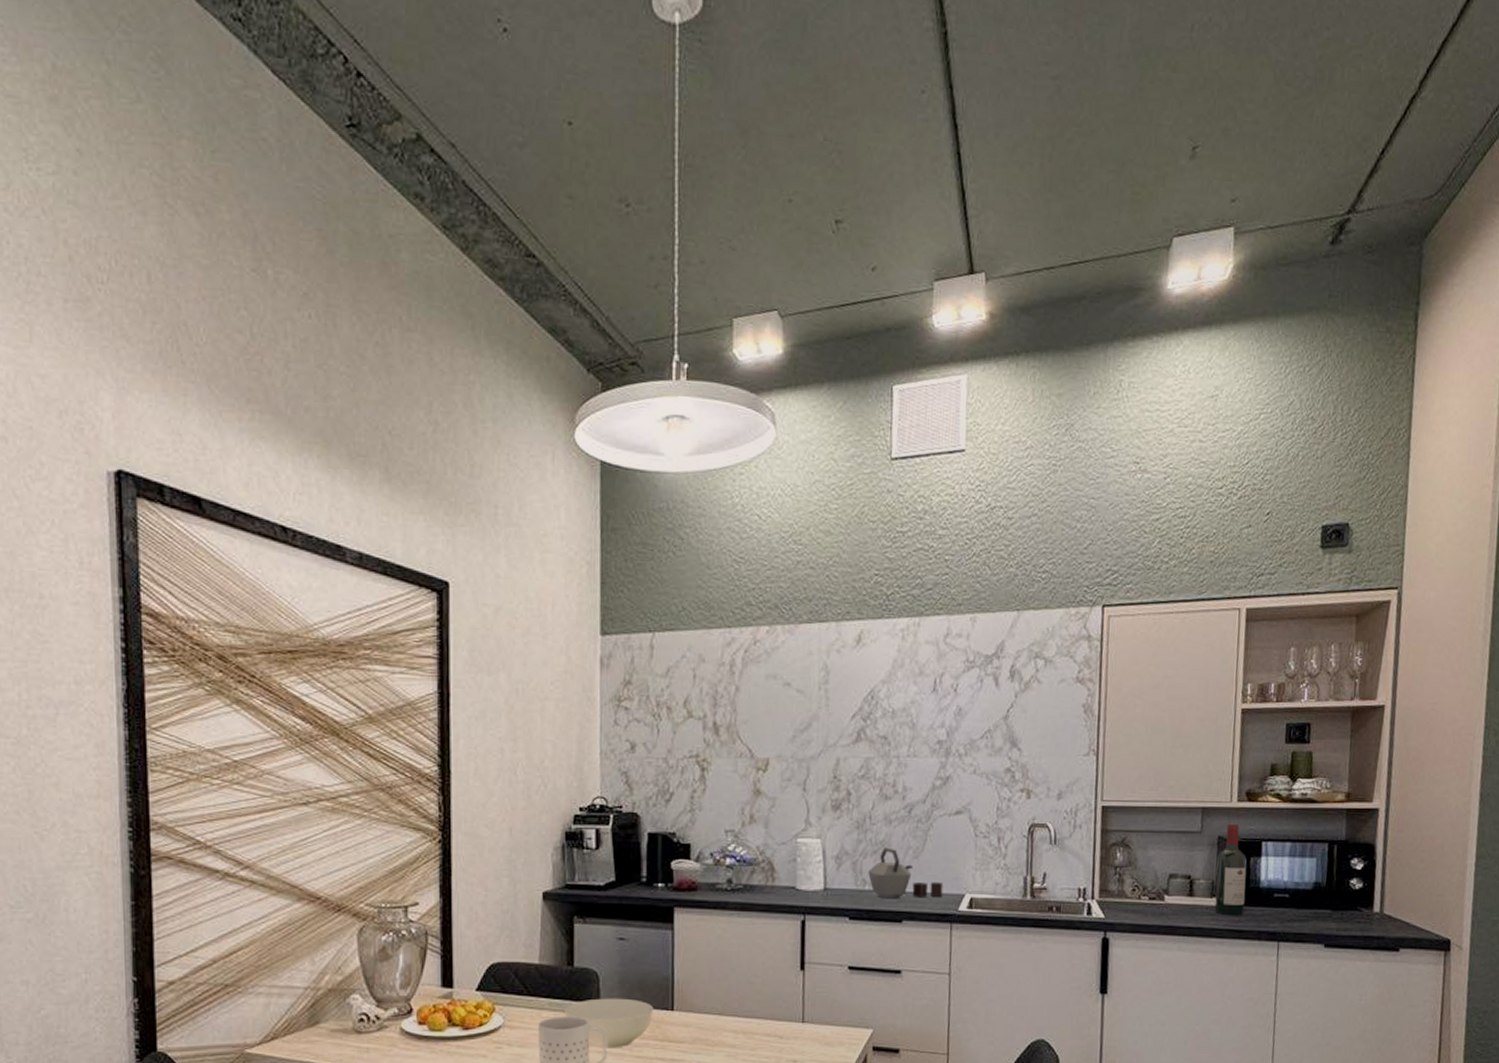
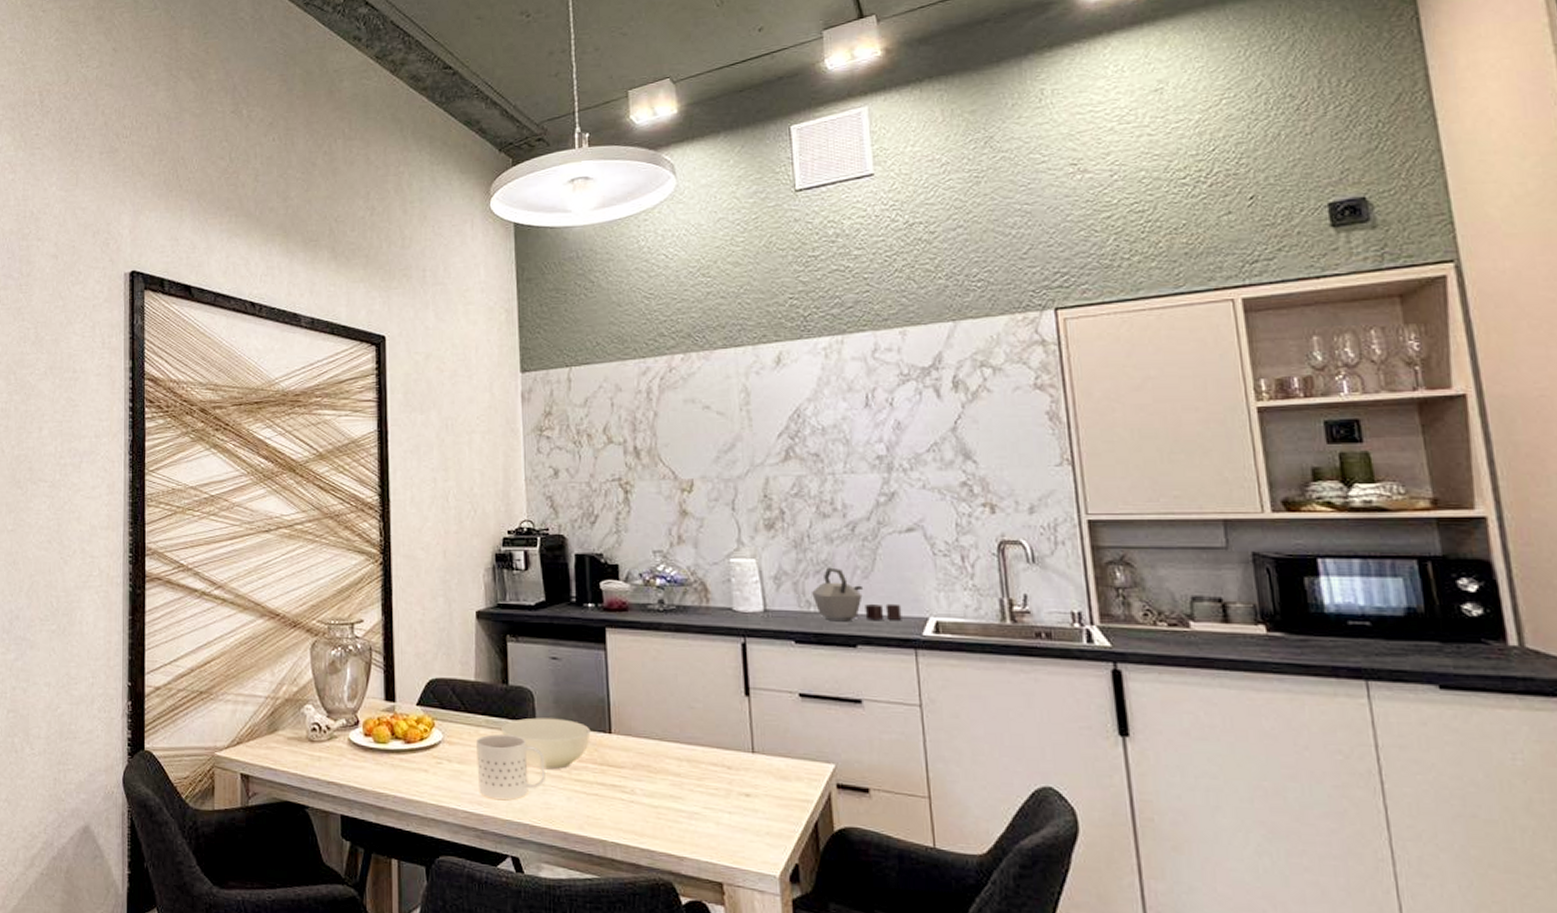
wine bottle: present [1214,823,1247,916] -> none [1254,537,1307,647]

